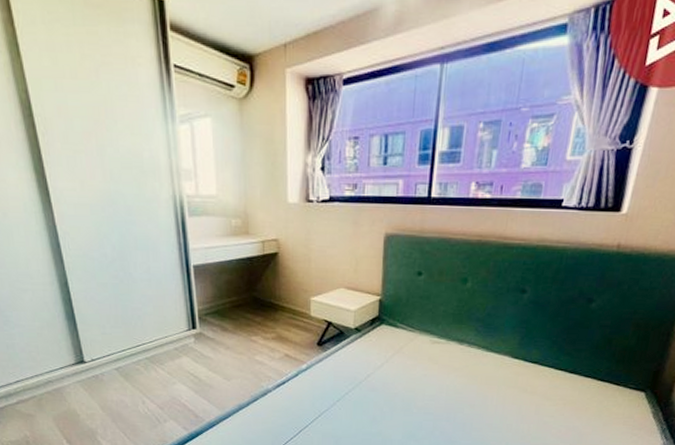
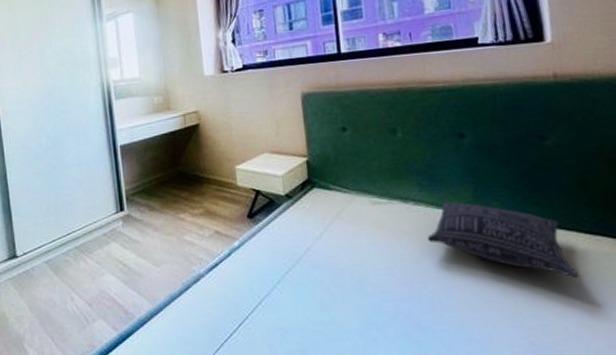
pillow: none [472,346,583,413] -> present [427,201,579,279]

